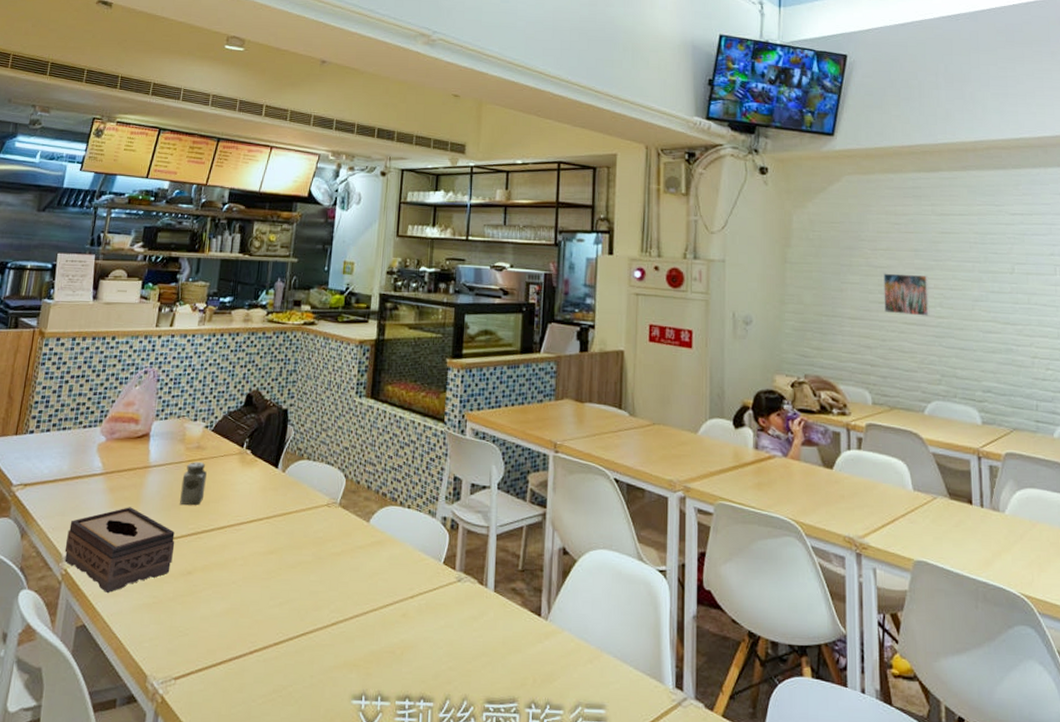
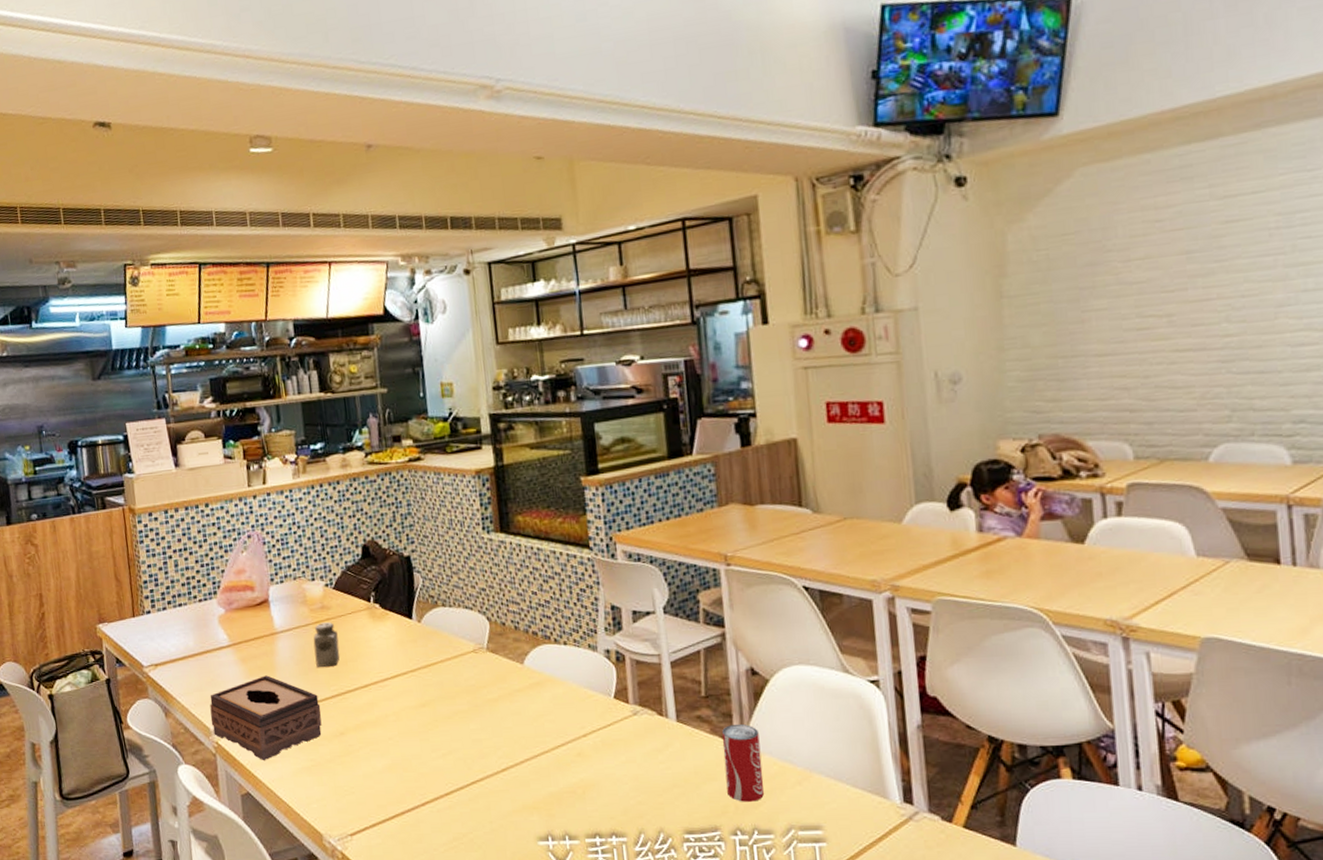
beverage can: none [528,599,562,676] -> present [721,723,765,802]
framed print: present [883,273,930,316] -> none [1142,283,1213,342]

